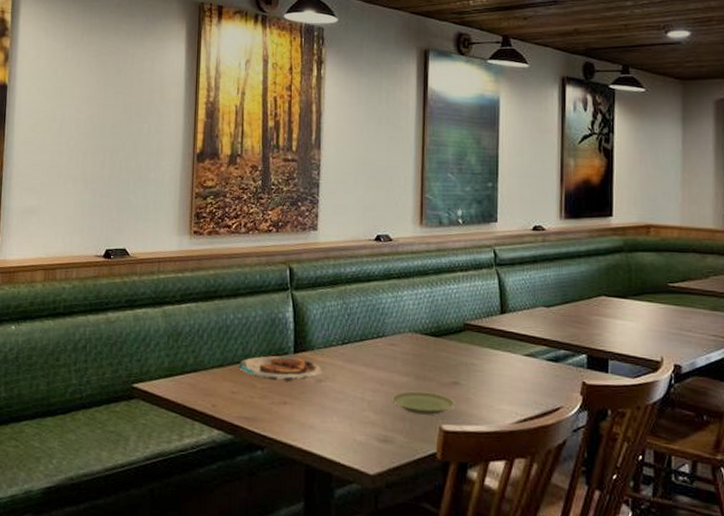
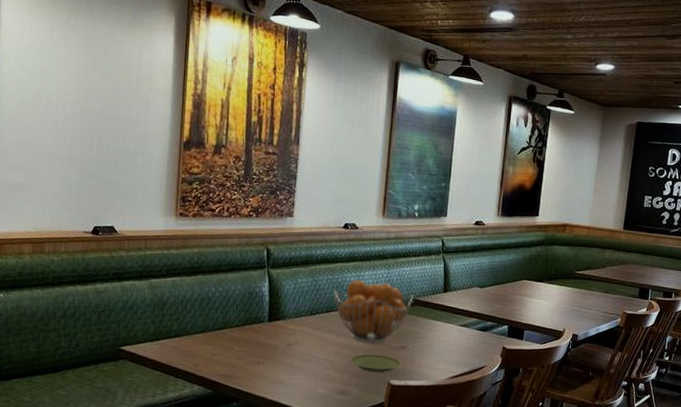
plate: present [238,356,322,383] -> none [218,324,292,346]
fruit basket: none [367,301,464,378] -> present [333,279,414,343]

